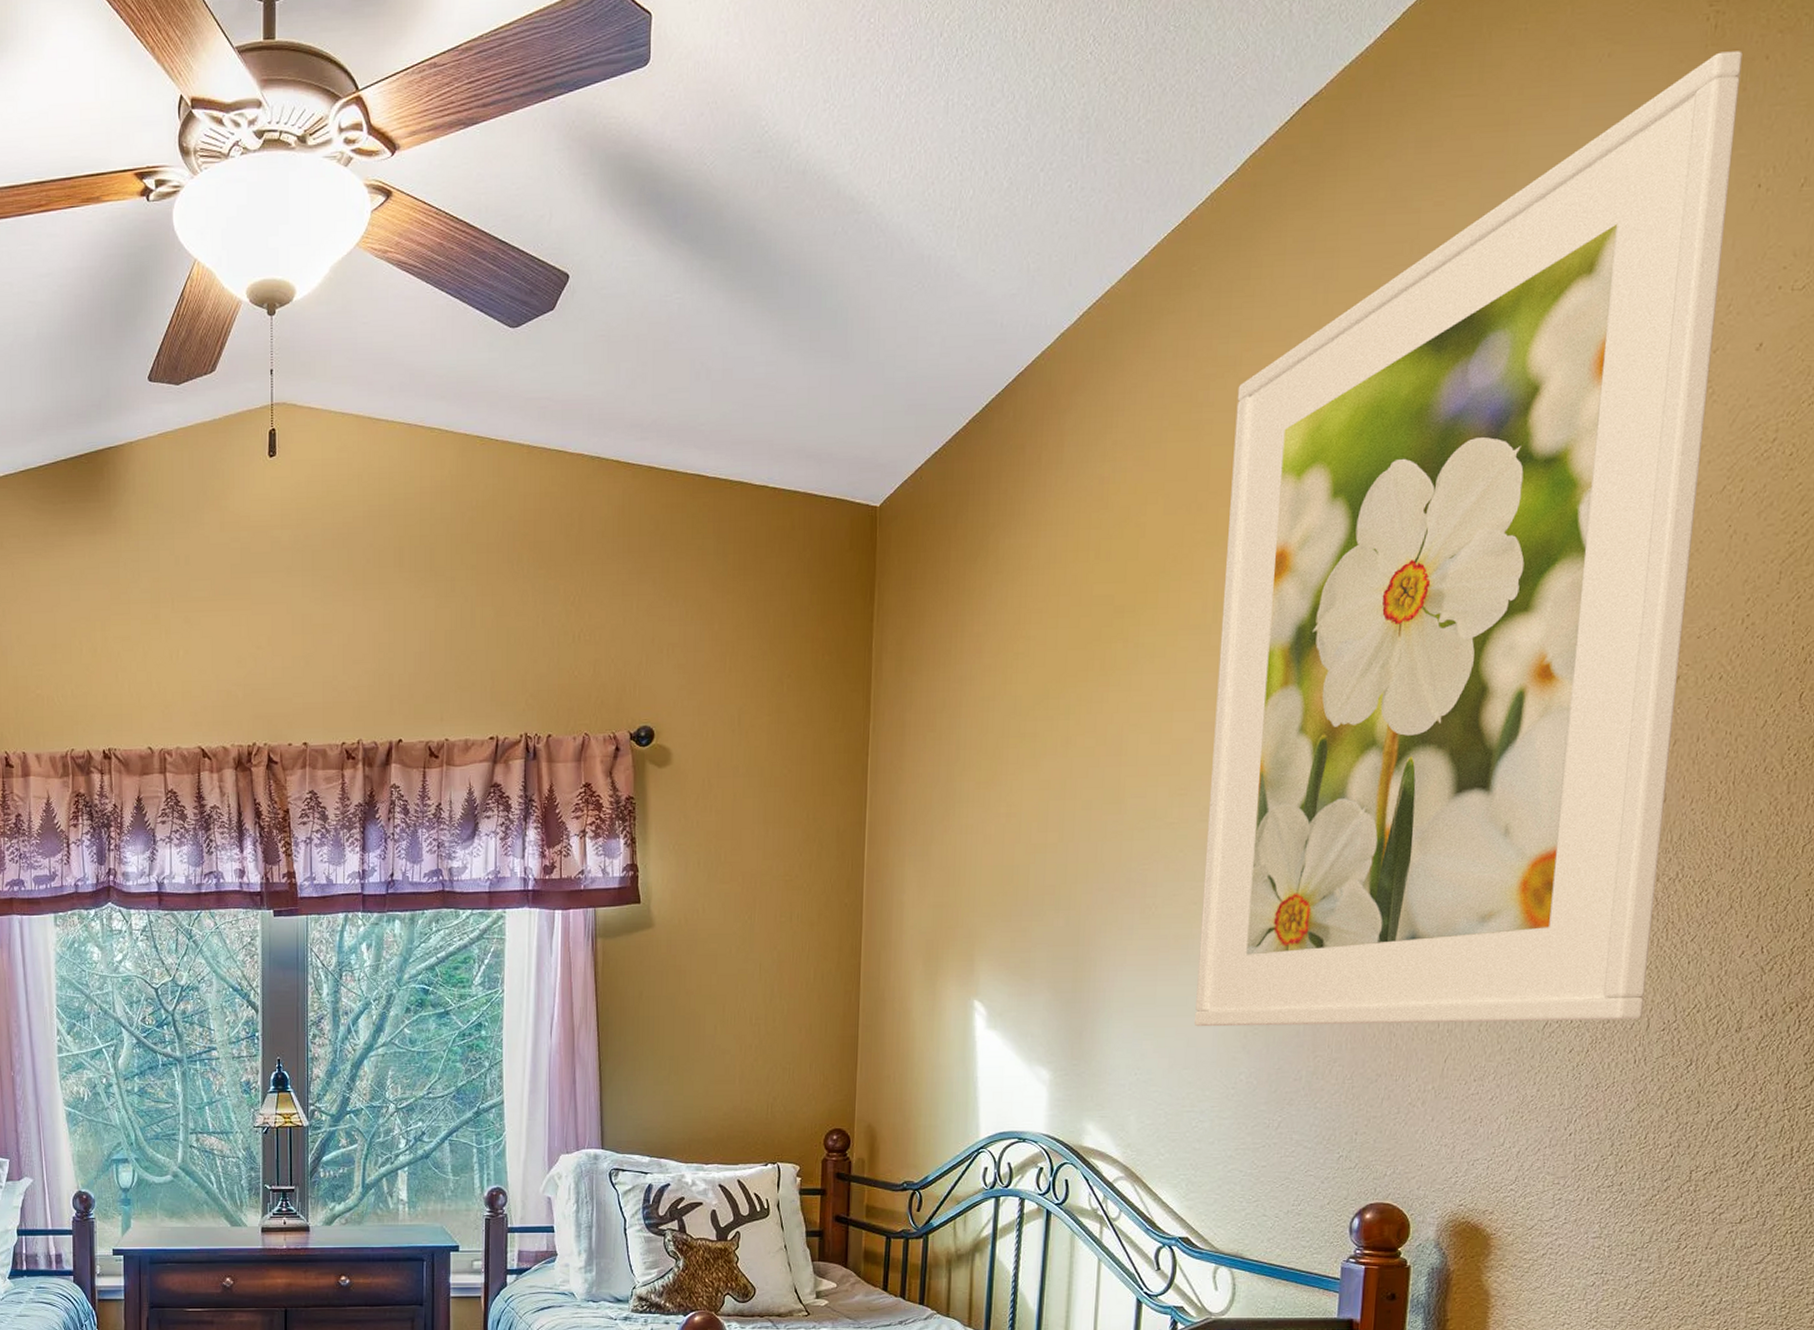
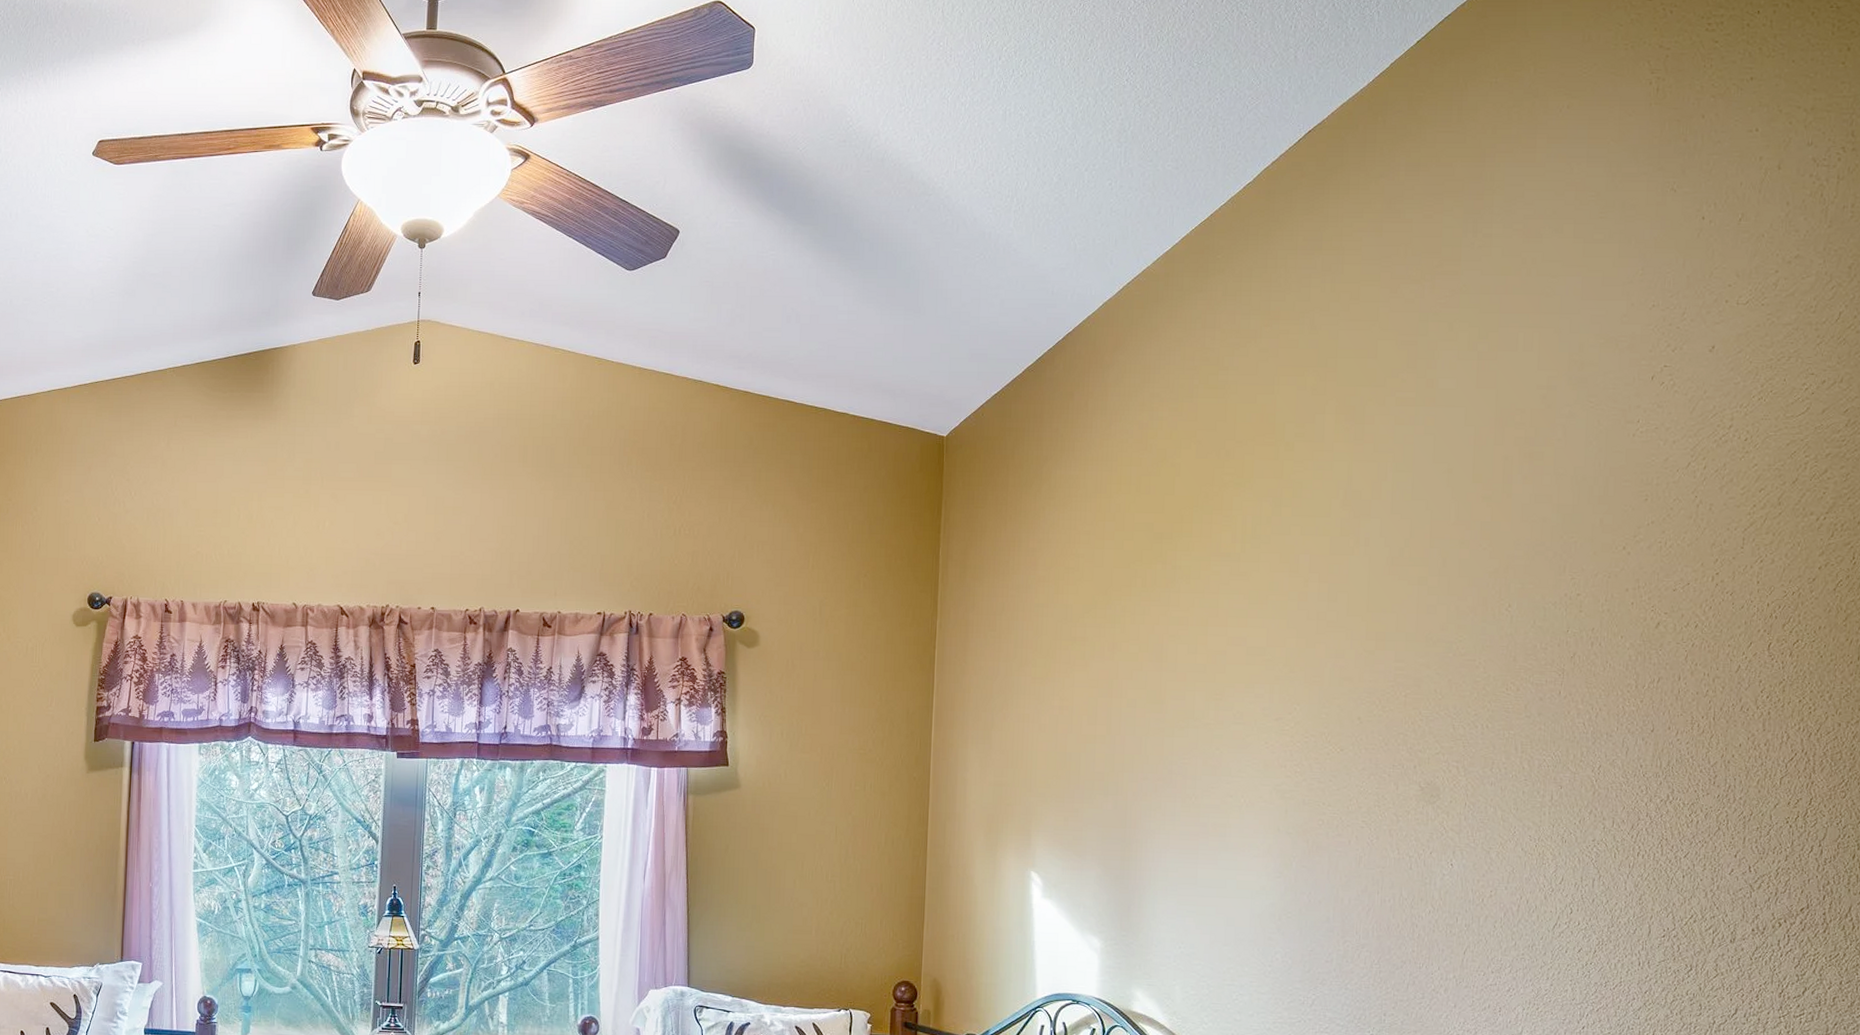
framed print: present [1195,51,1743,1027] -> none [1233,110,1682,926]

